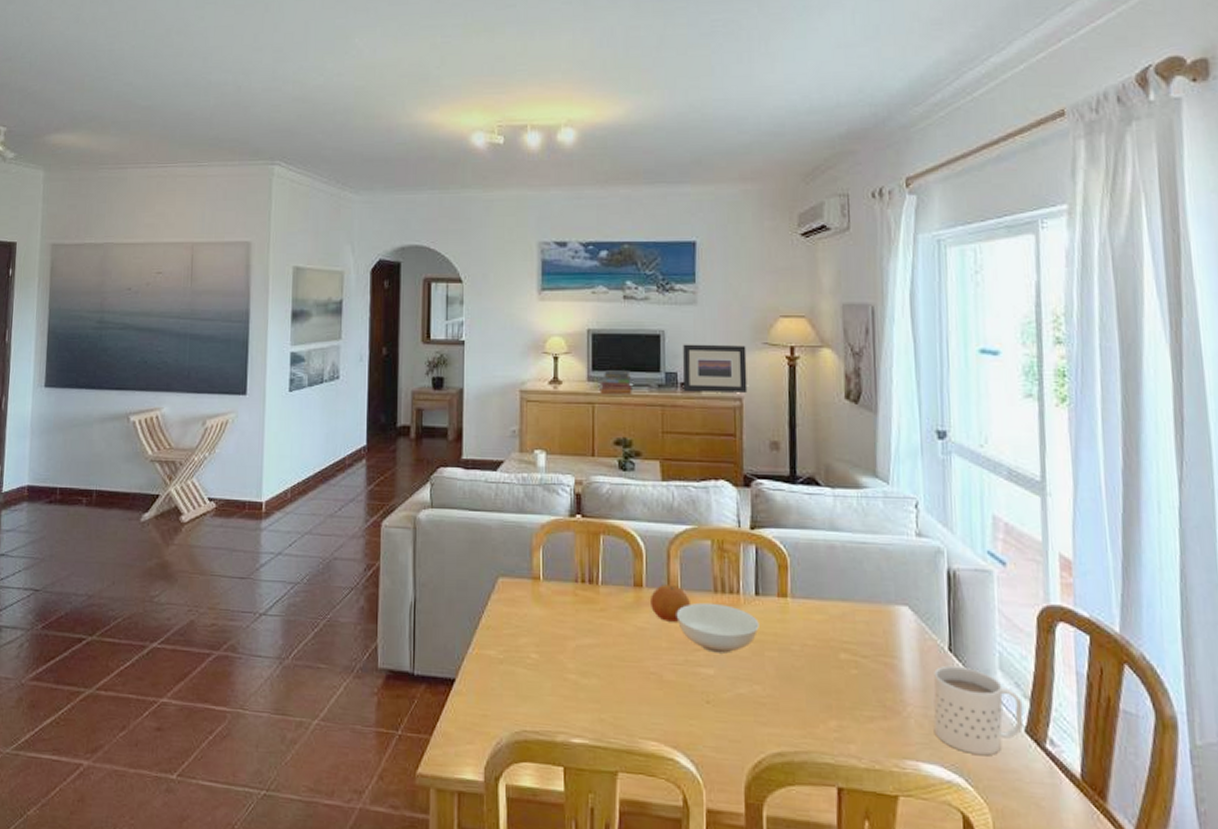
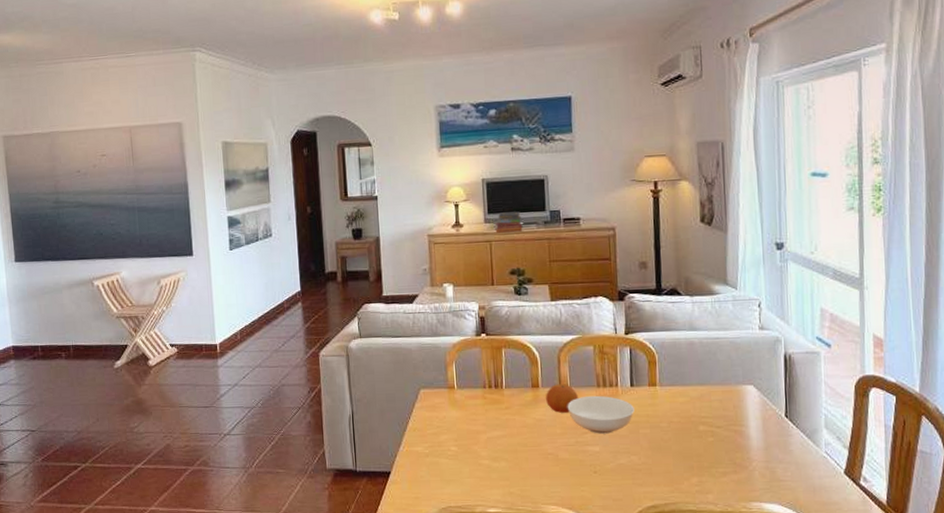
picture frame: present [683,344,748,393] -> none [564,183,619,226]
mug: present [933,665,1024,755] -> none [773,428,843,493]

